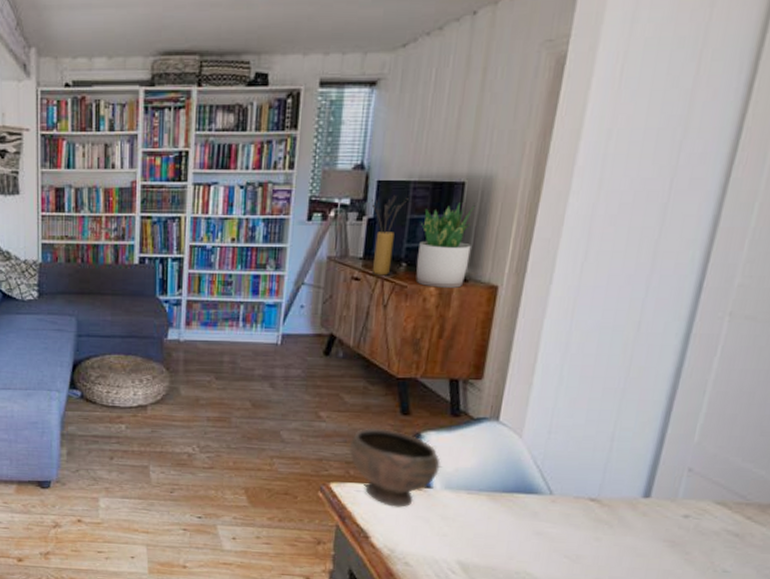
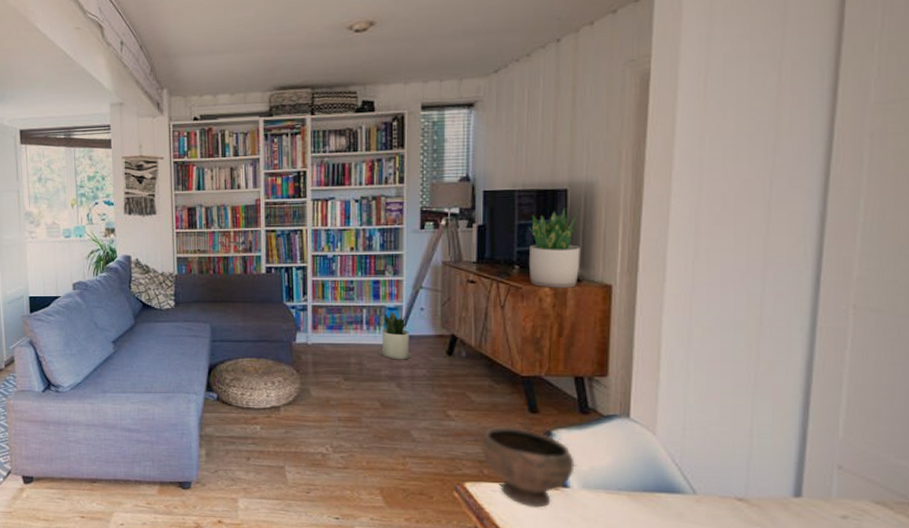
planter: none [253,308,288,360] -> present [378,312,412,360]
vase: present [371,195,410,276] -> none [480,203,516,278]

